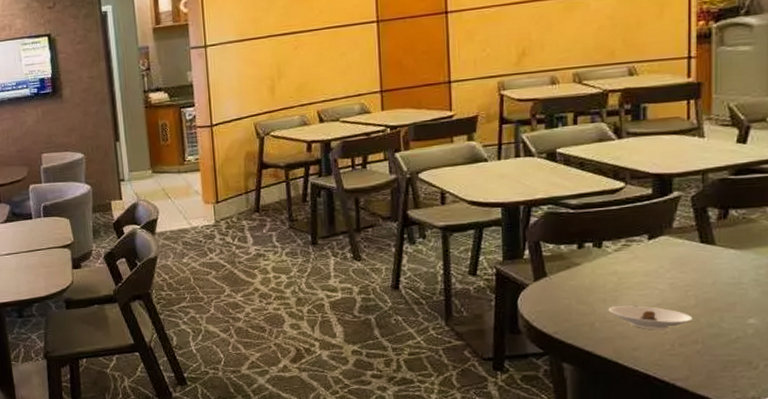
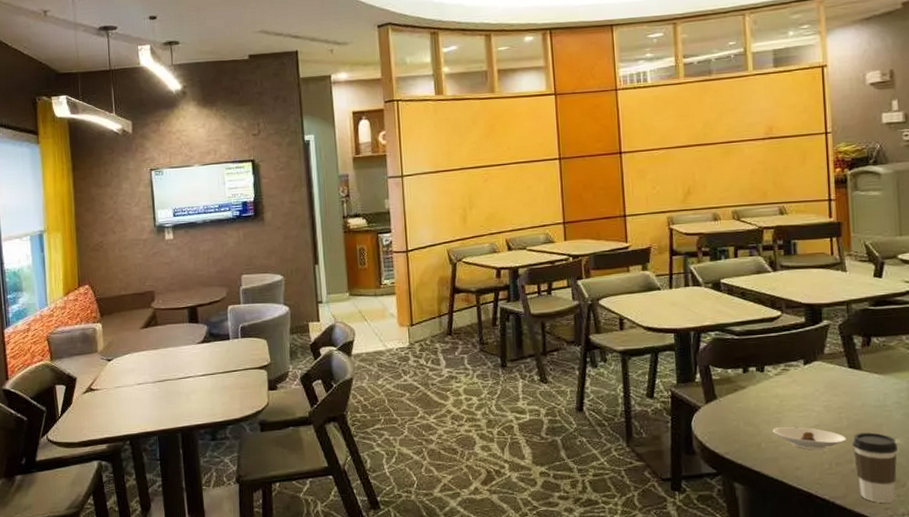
coffee cup: none [699,311,751,385] -> present [852,432,897,503]

